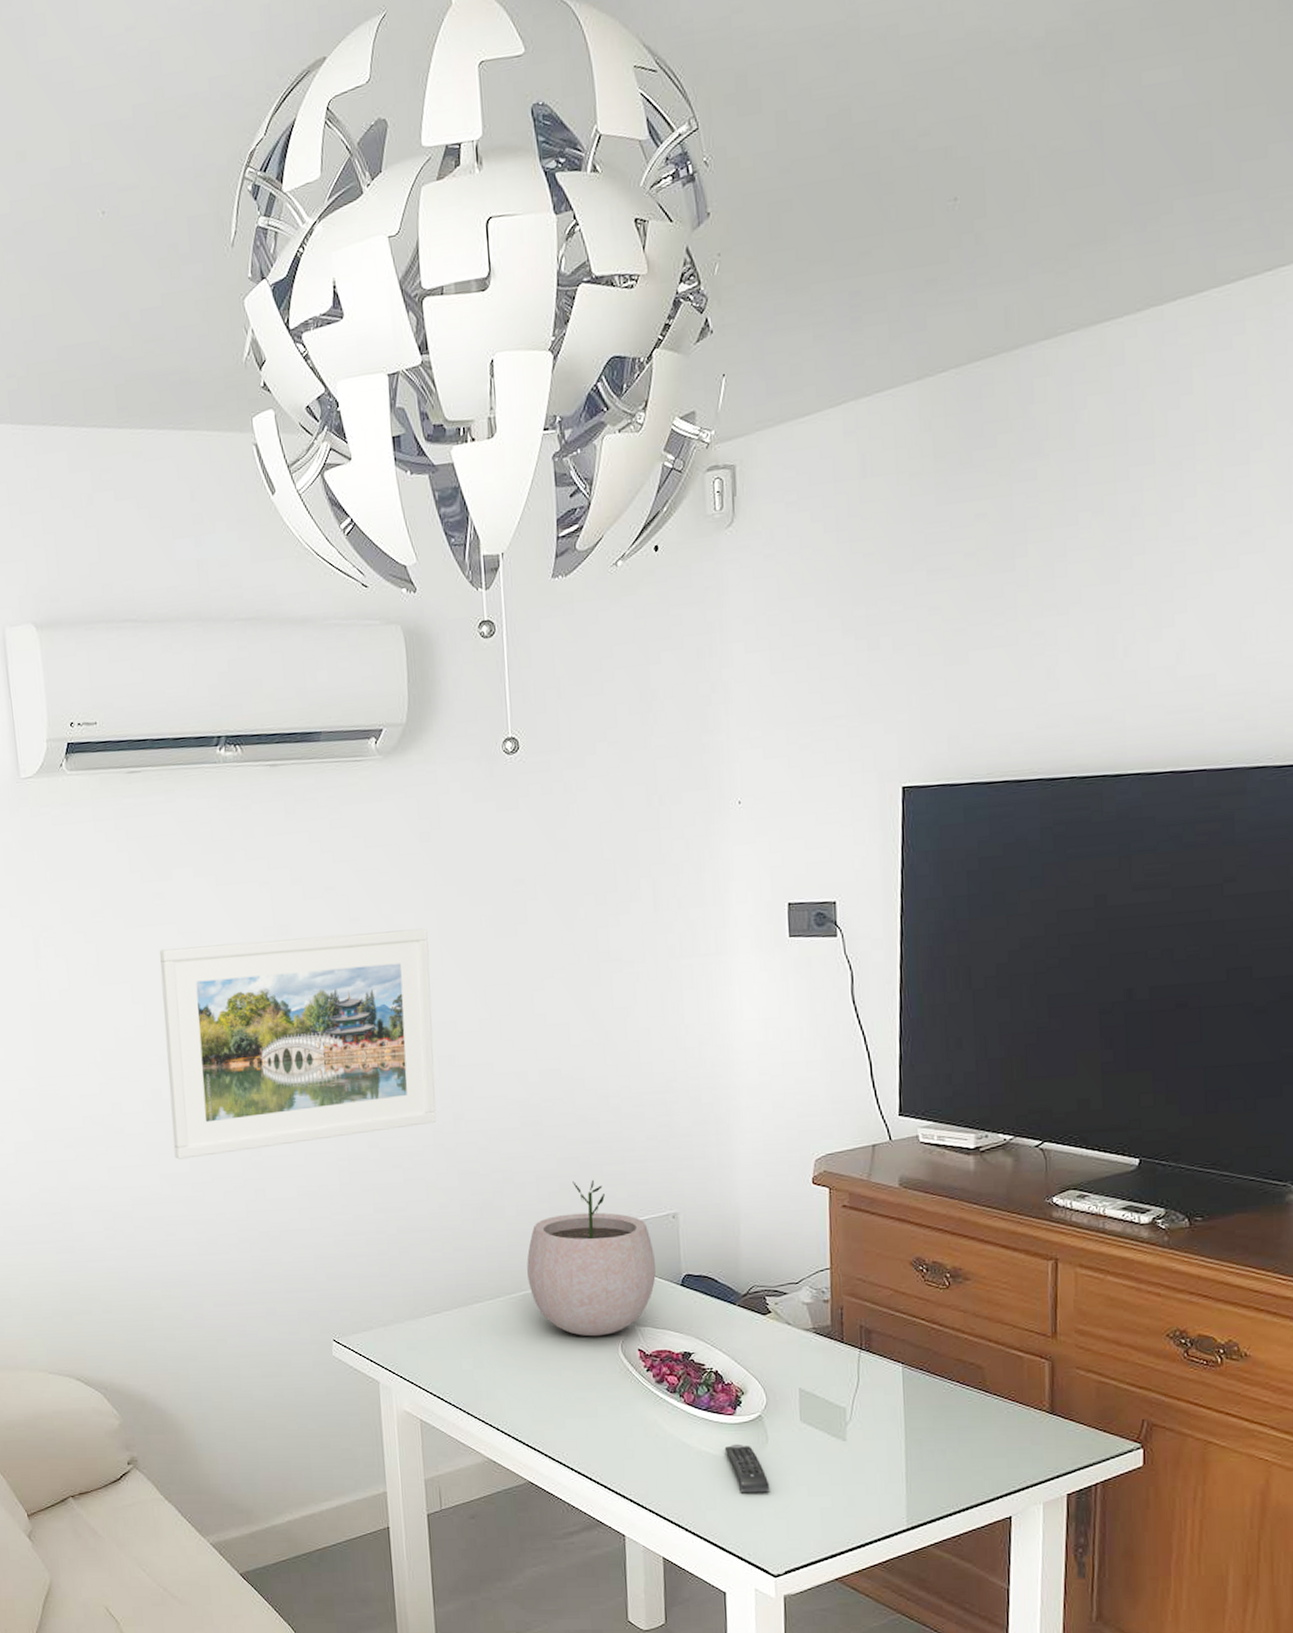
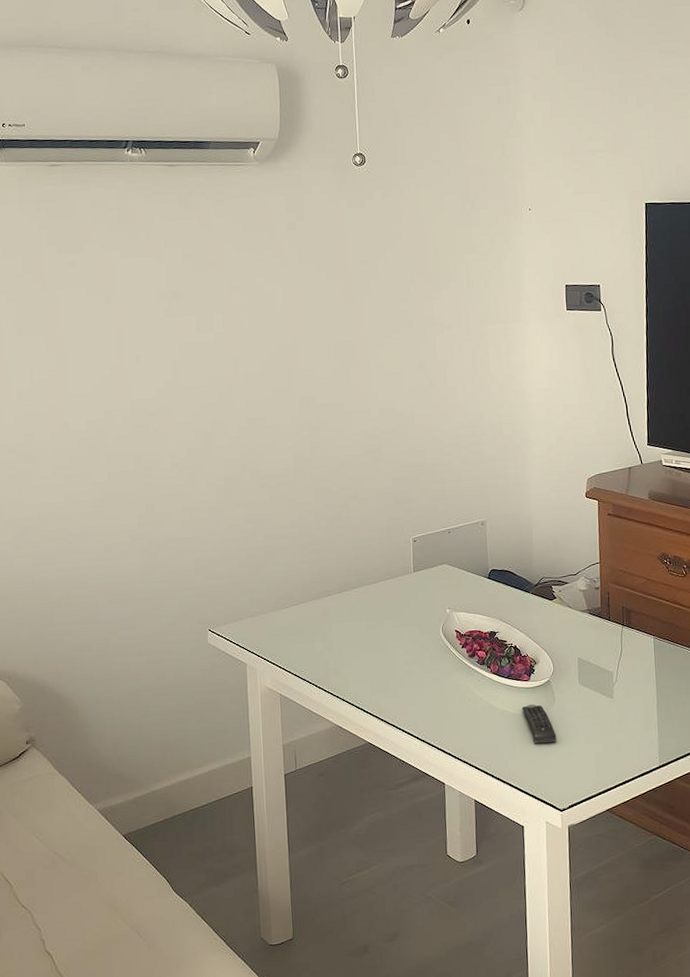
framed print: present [160,928,437,1159] -> none [71,296,297,481]
plant pot: present [527,1179,656,1337] -> none [368,495,469,621]

